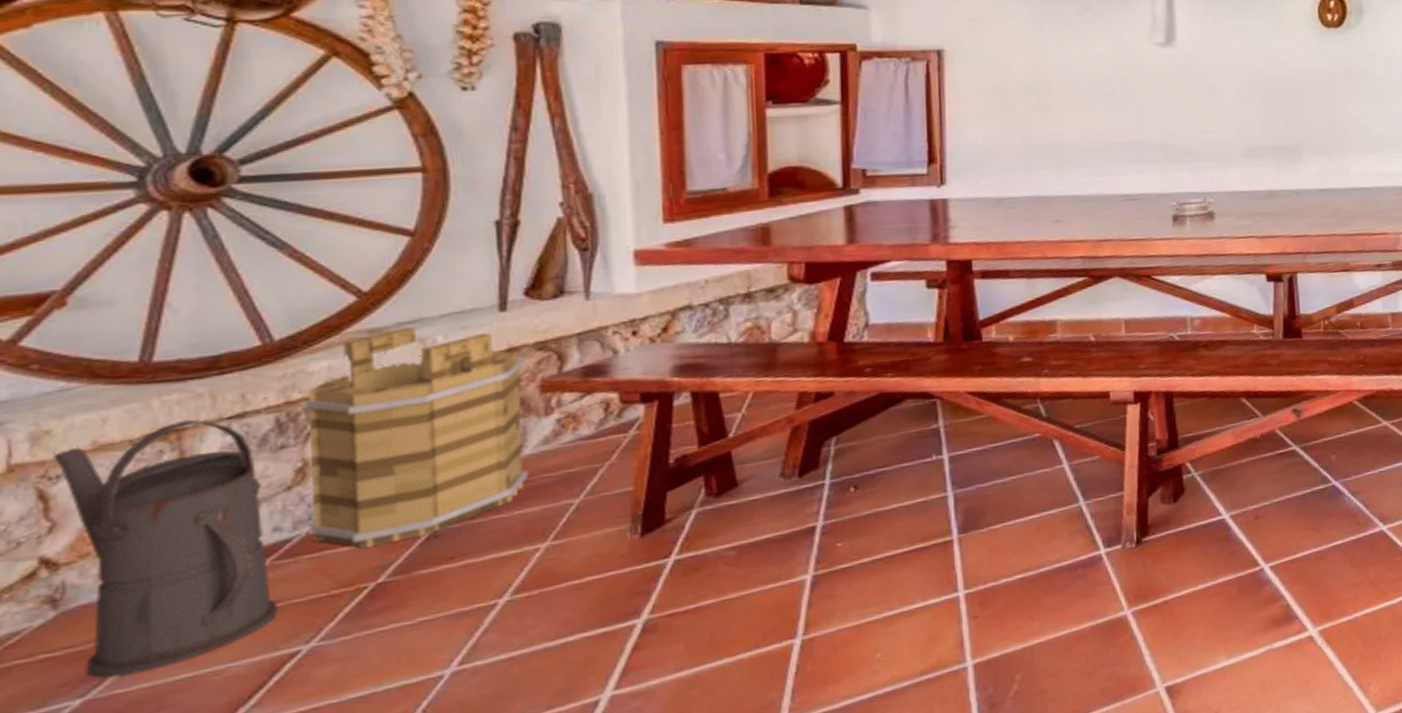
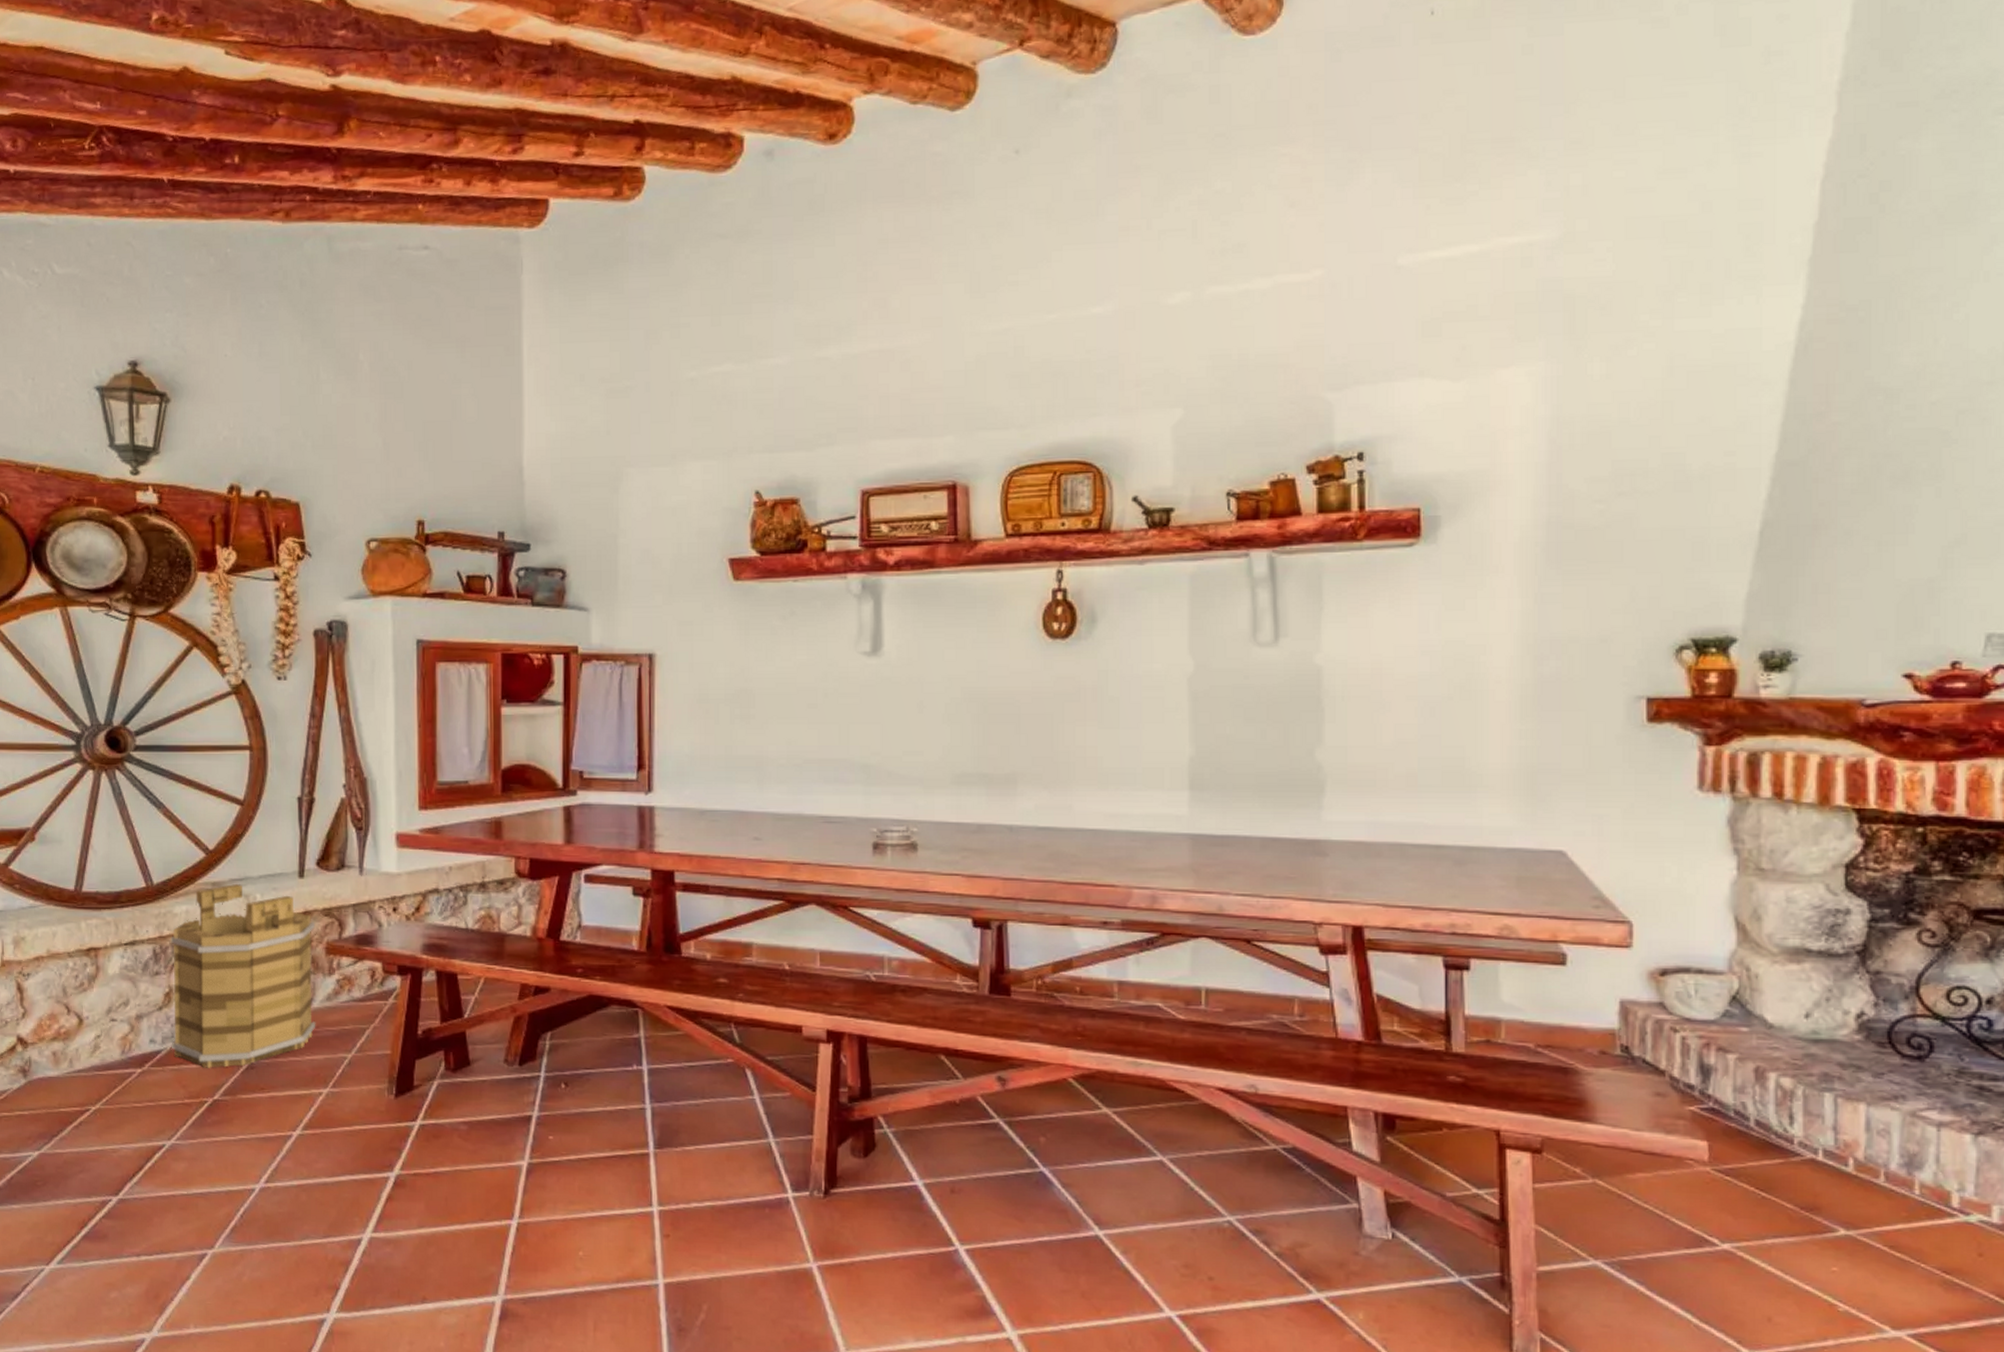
watering can: present [53,419,278,678] -> none [26,941,152,1141]

